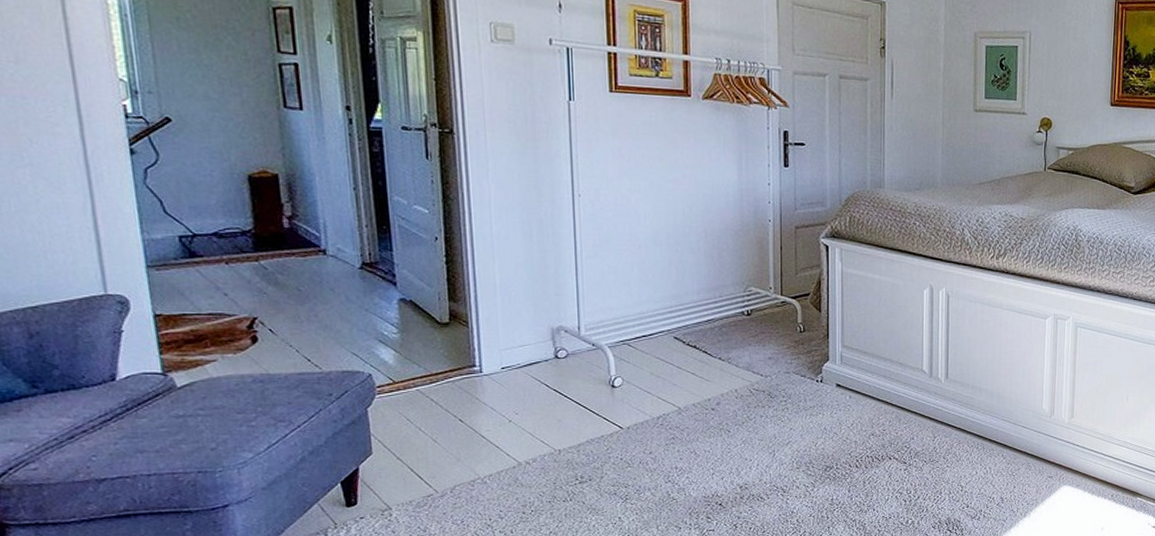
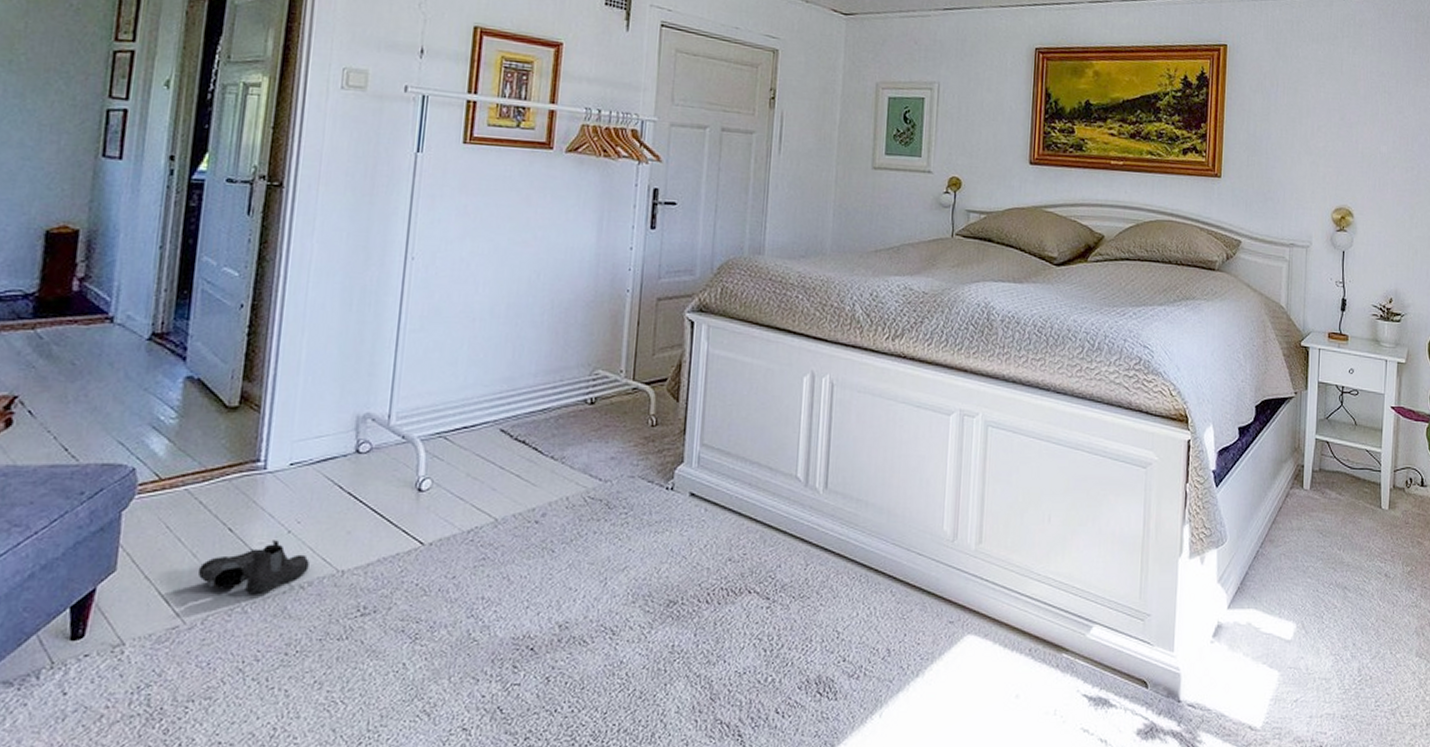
boots: none [440,428,531,469] -> present [197,540,310,593]

